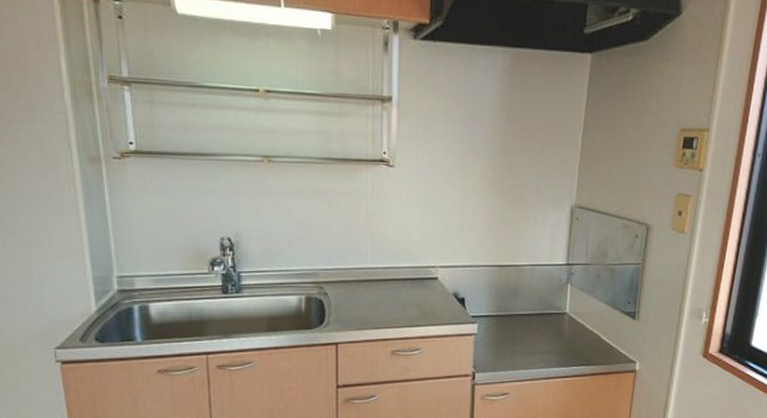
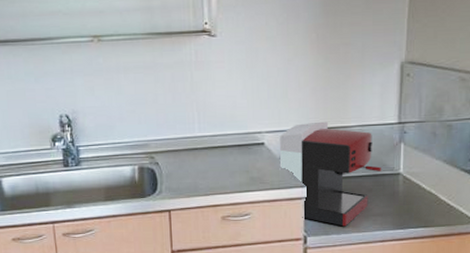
coffee maker: none [451,259,549,364] -> present [279,121,381,227]

